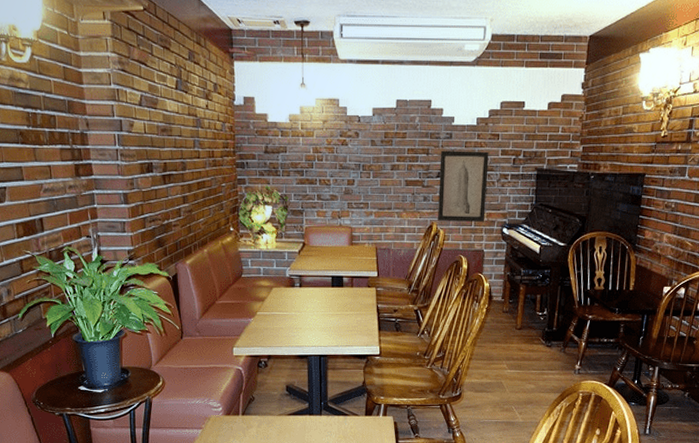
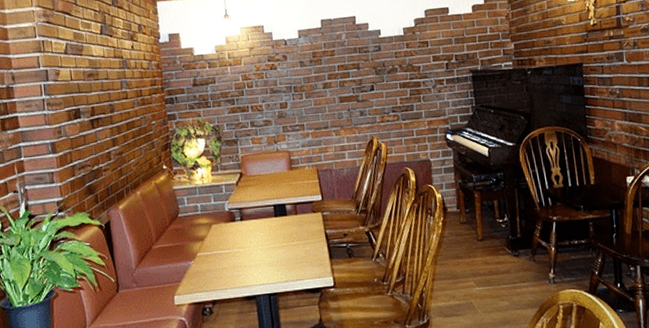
wall art: present [438,150,489,222] -> none [371,59,427,135]

